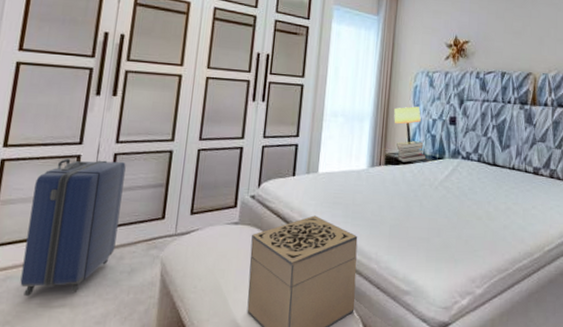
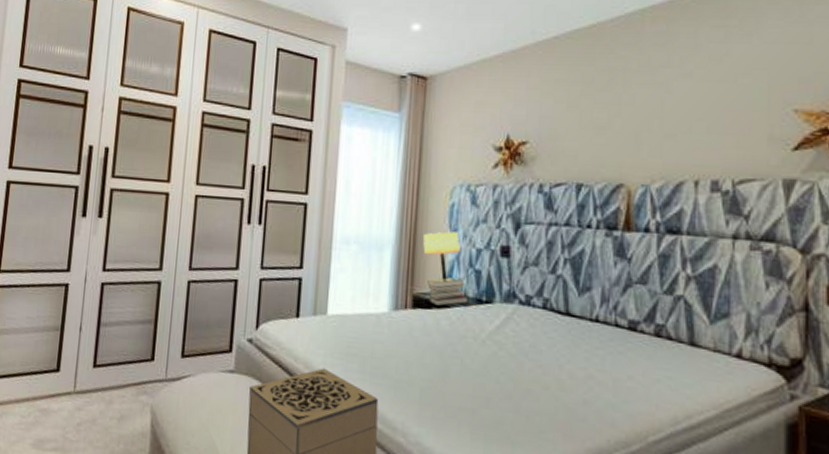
suitcase: present [20,158,126,297] -> none [15,286,113,437]

